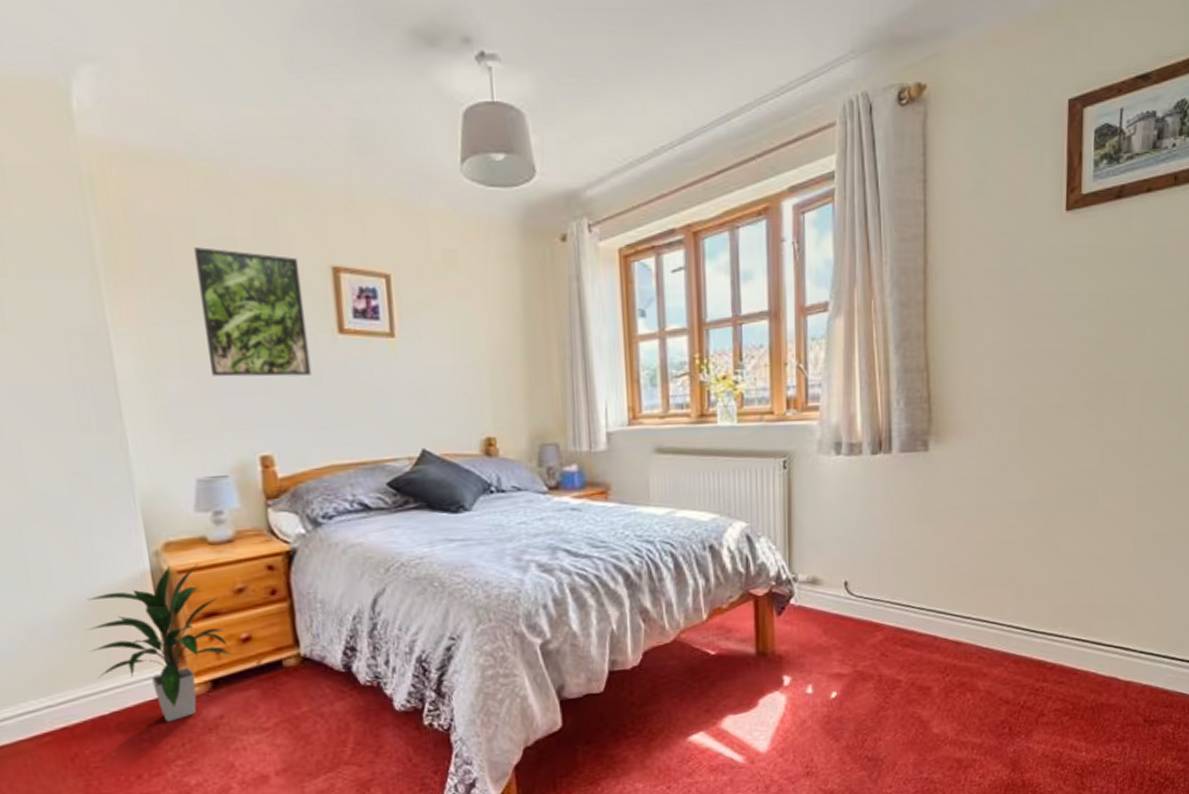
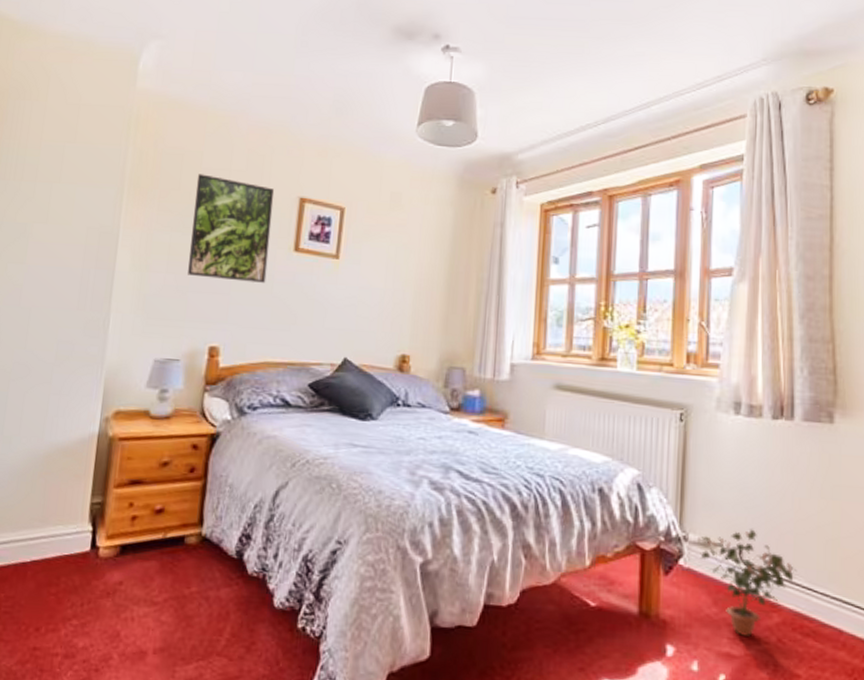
indoor plant: present [87,563,232,723] -> none [31,431,147,580]
potted plant: none [809,561,897,656] -> present [700,529,797,636]

